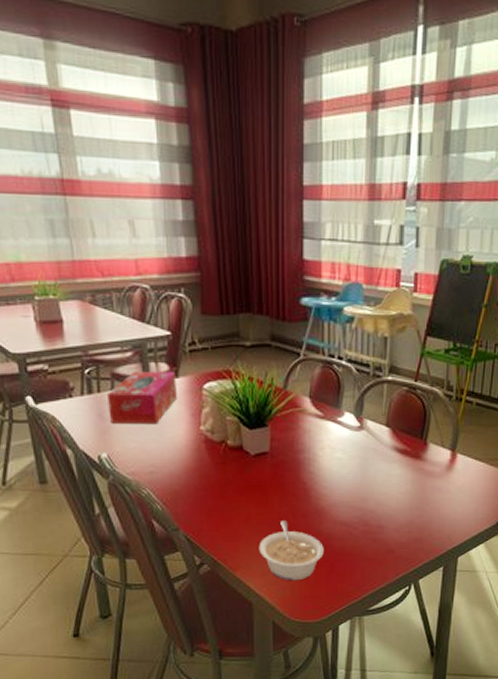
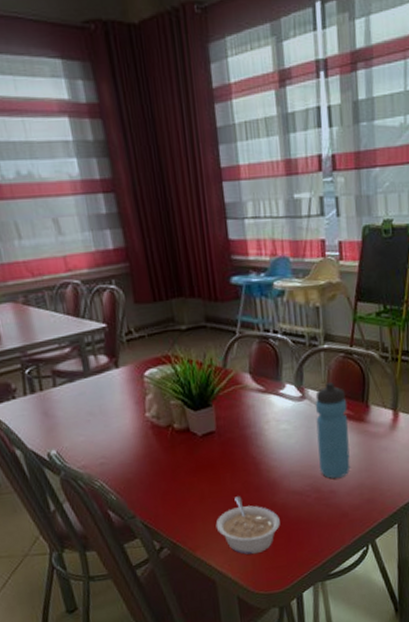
tissue box: present [108,372,177,425] -> none [50,363,120,420]
water bottle: none [370,416,405,514] -> present [315,382,350,479]

